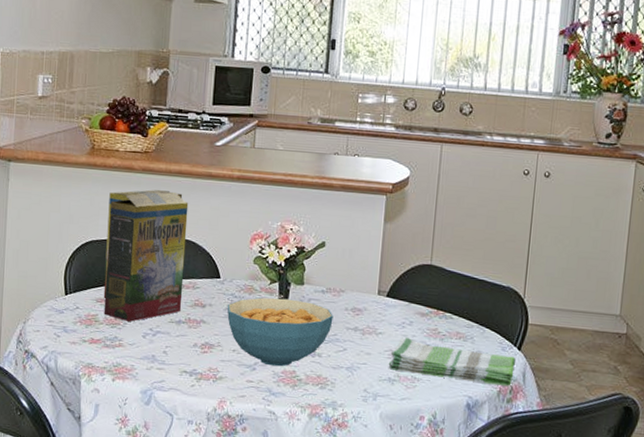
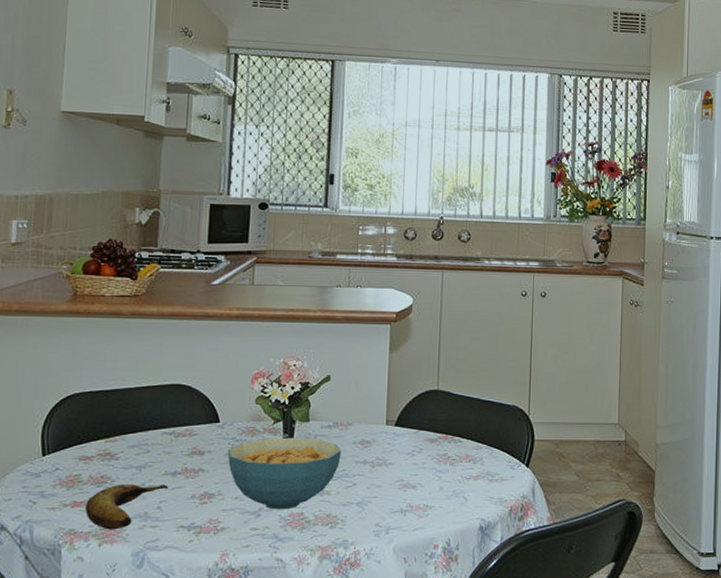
banana: none [101,327,174,368] -> present [85,483,169,530]
cereal box: present [103,190,189,322] -> none [87,335,184,478]
dish towel: present [388,337,515,386] -> none [399,465,524,505]

